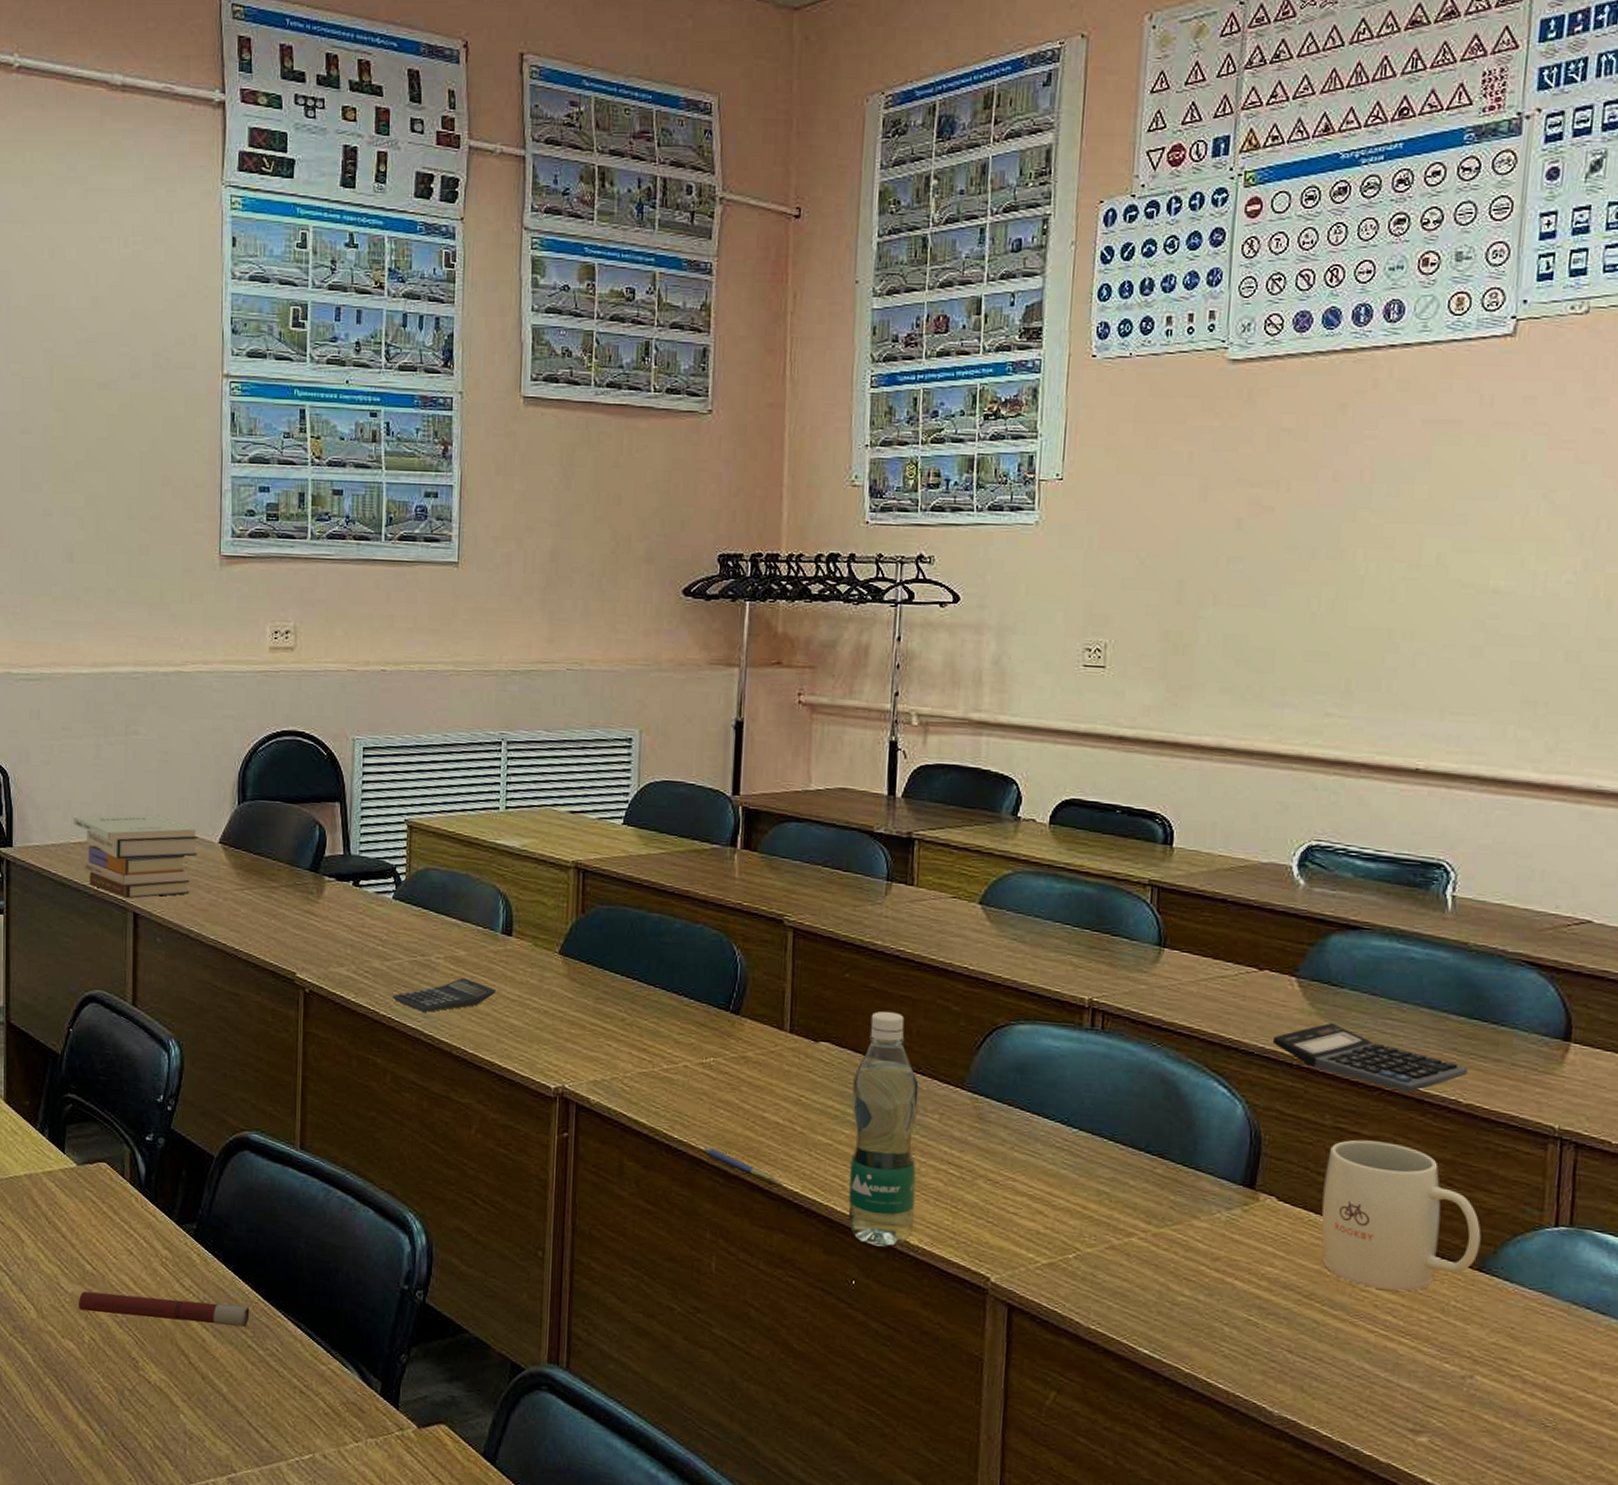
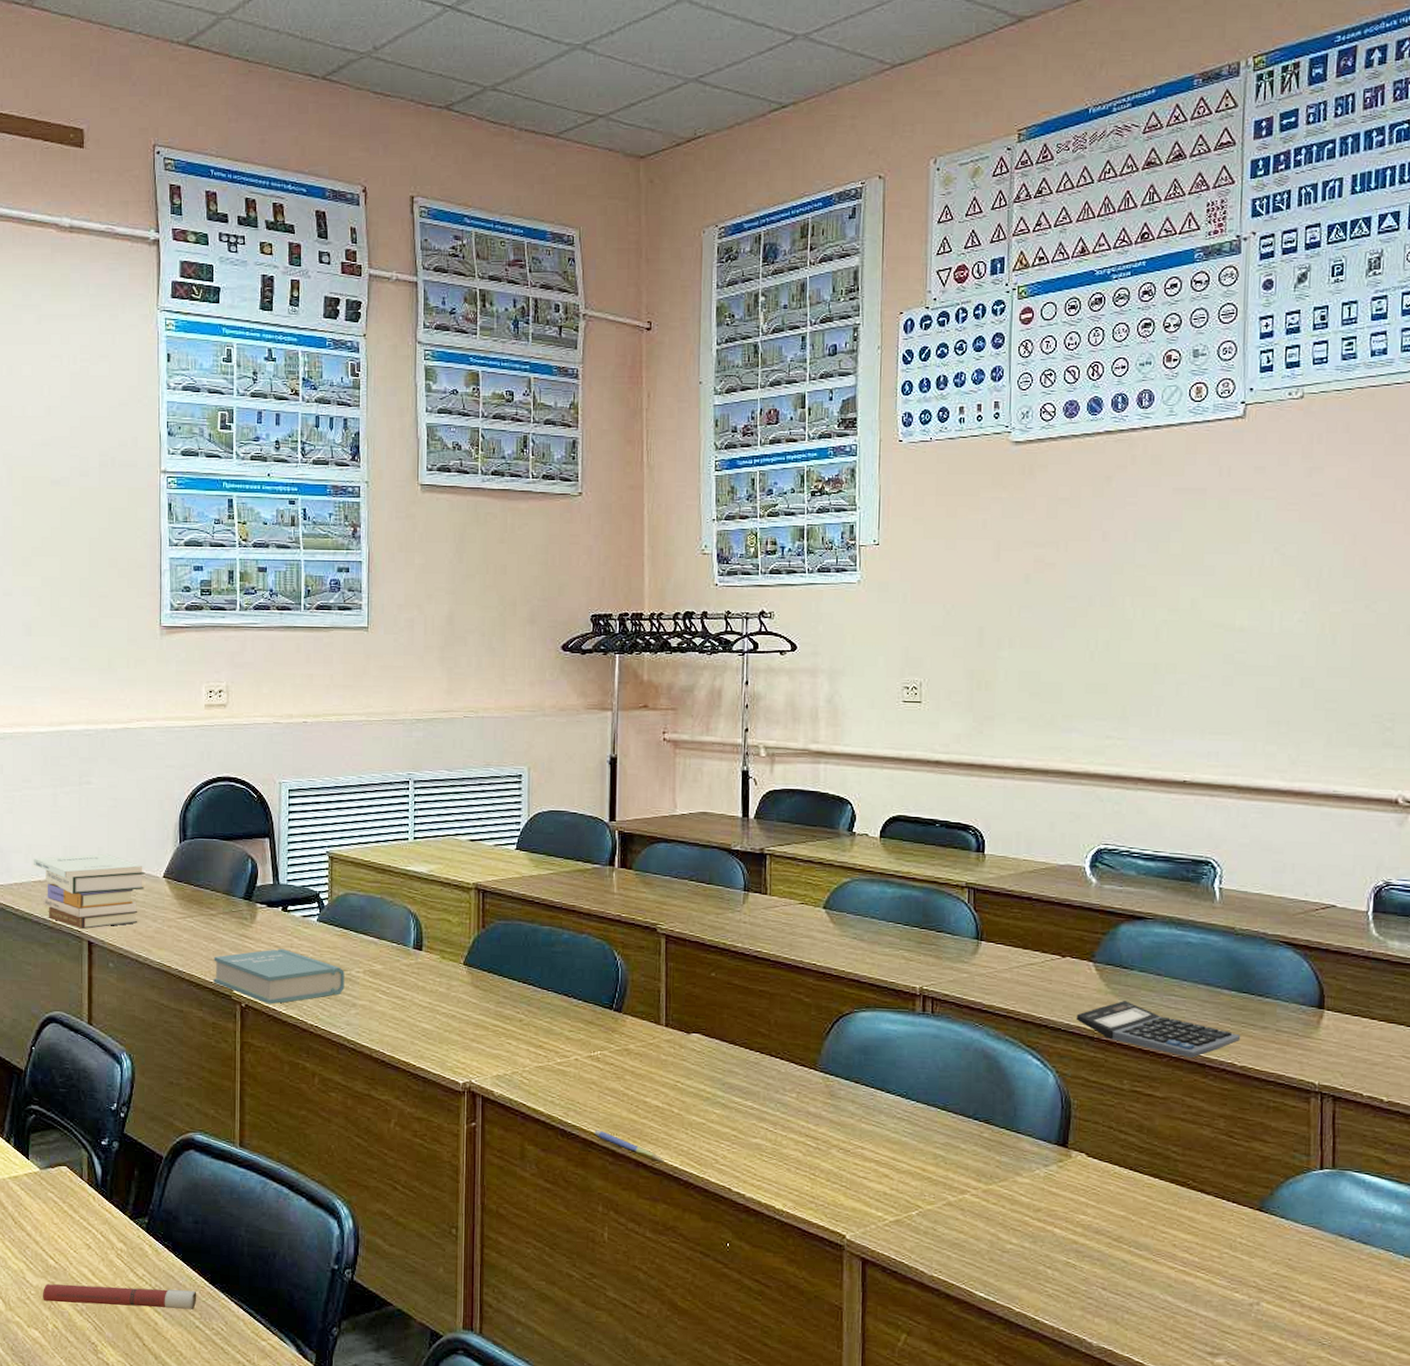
book: none [274,928,423,991] -> present [214,948,345,1005]
calculator: present [392,978,495,1013] -> none [318,989,409,1021]
bottle: present [848,1011,919,1247] -> none [720,1004,779,1212]
mug: present [1321,1139,1481,1292] -> none [1124,1100,1259,1232]

